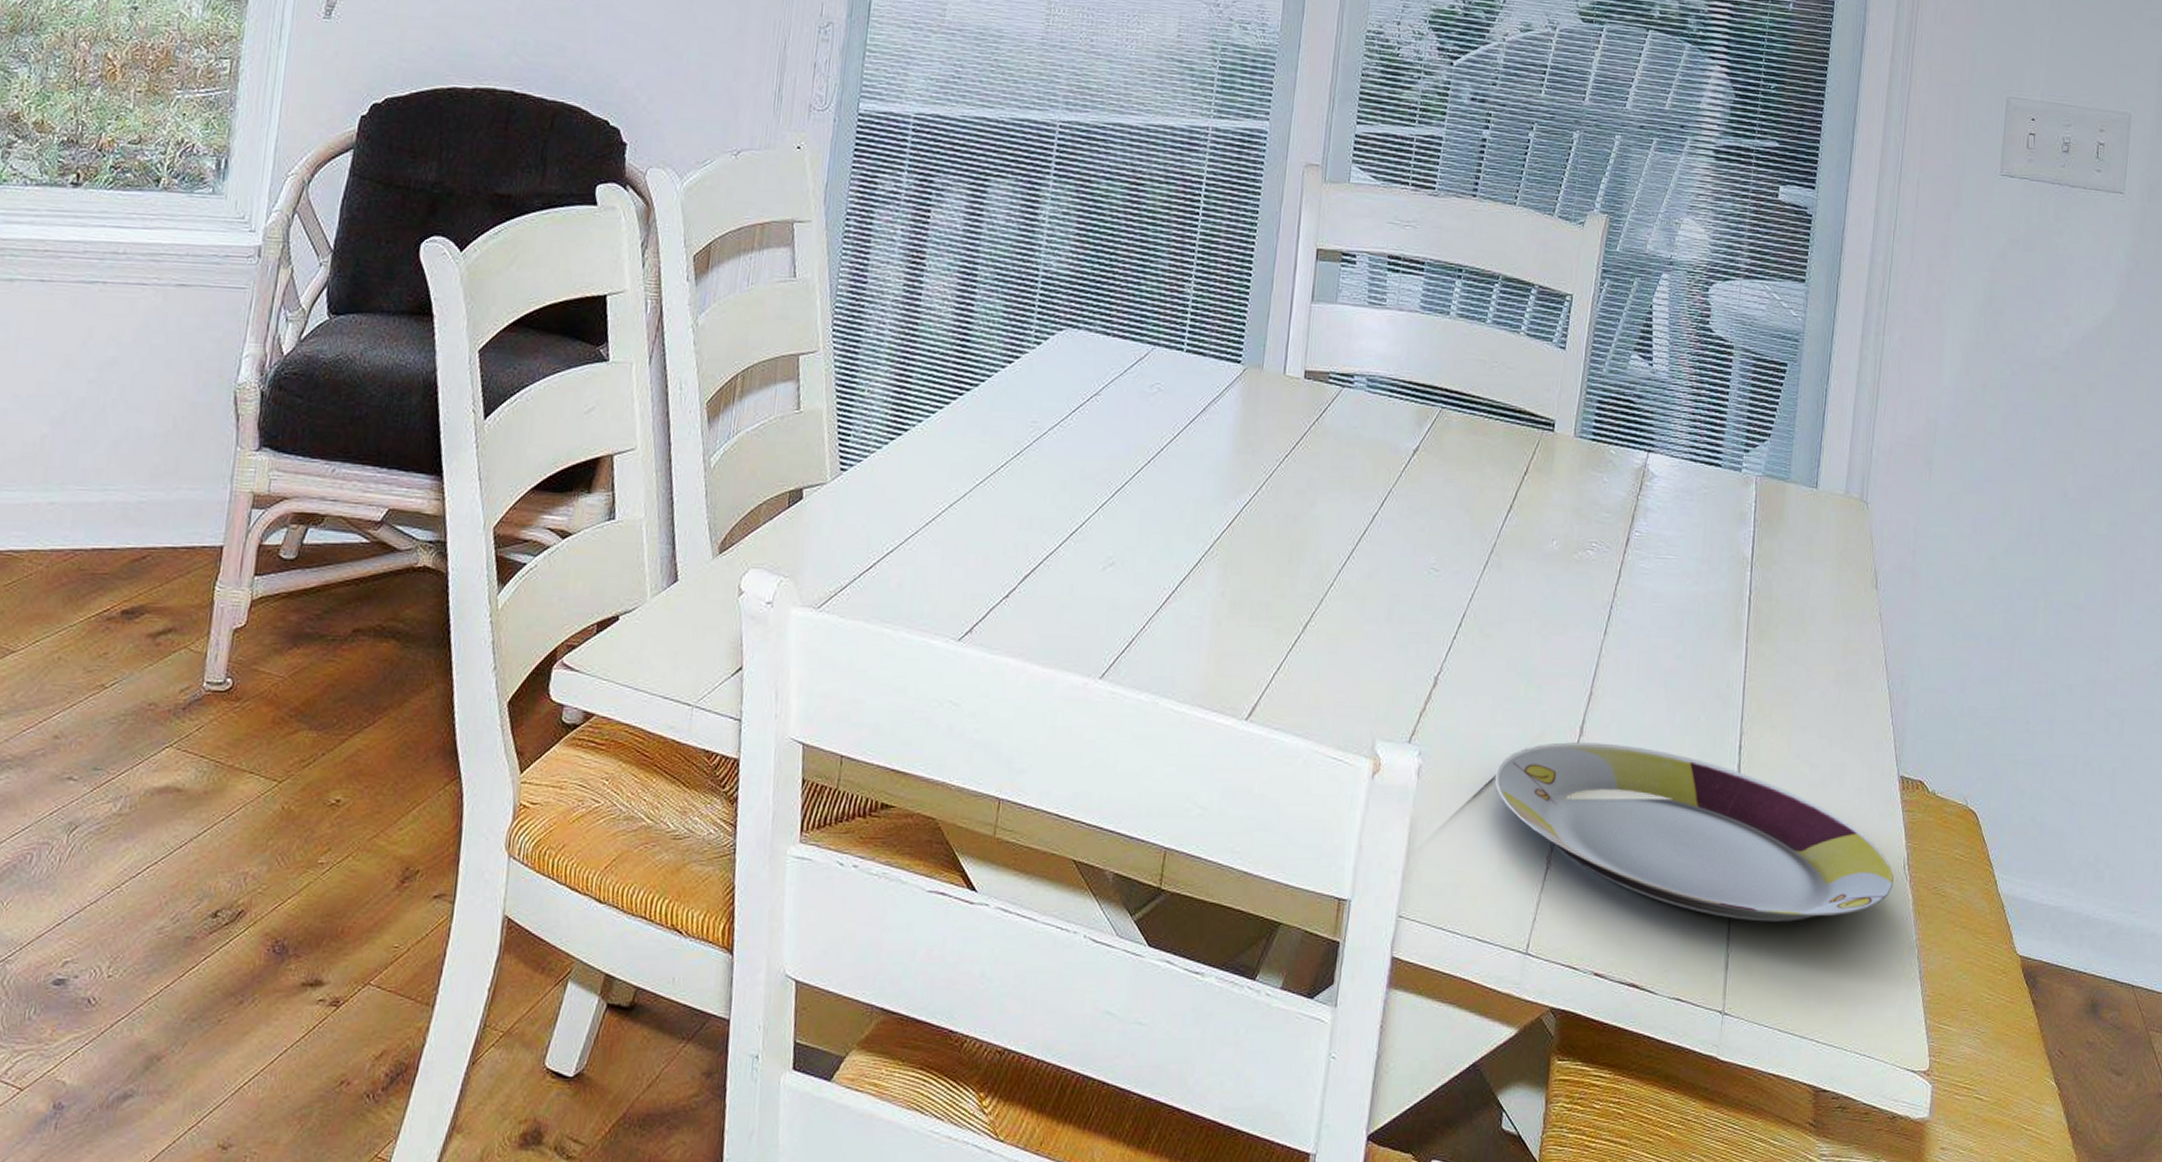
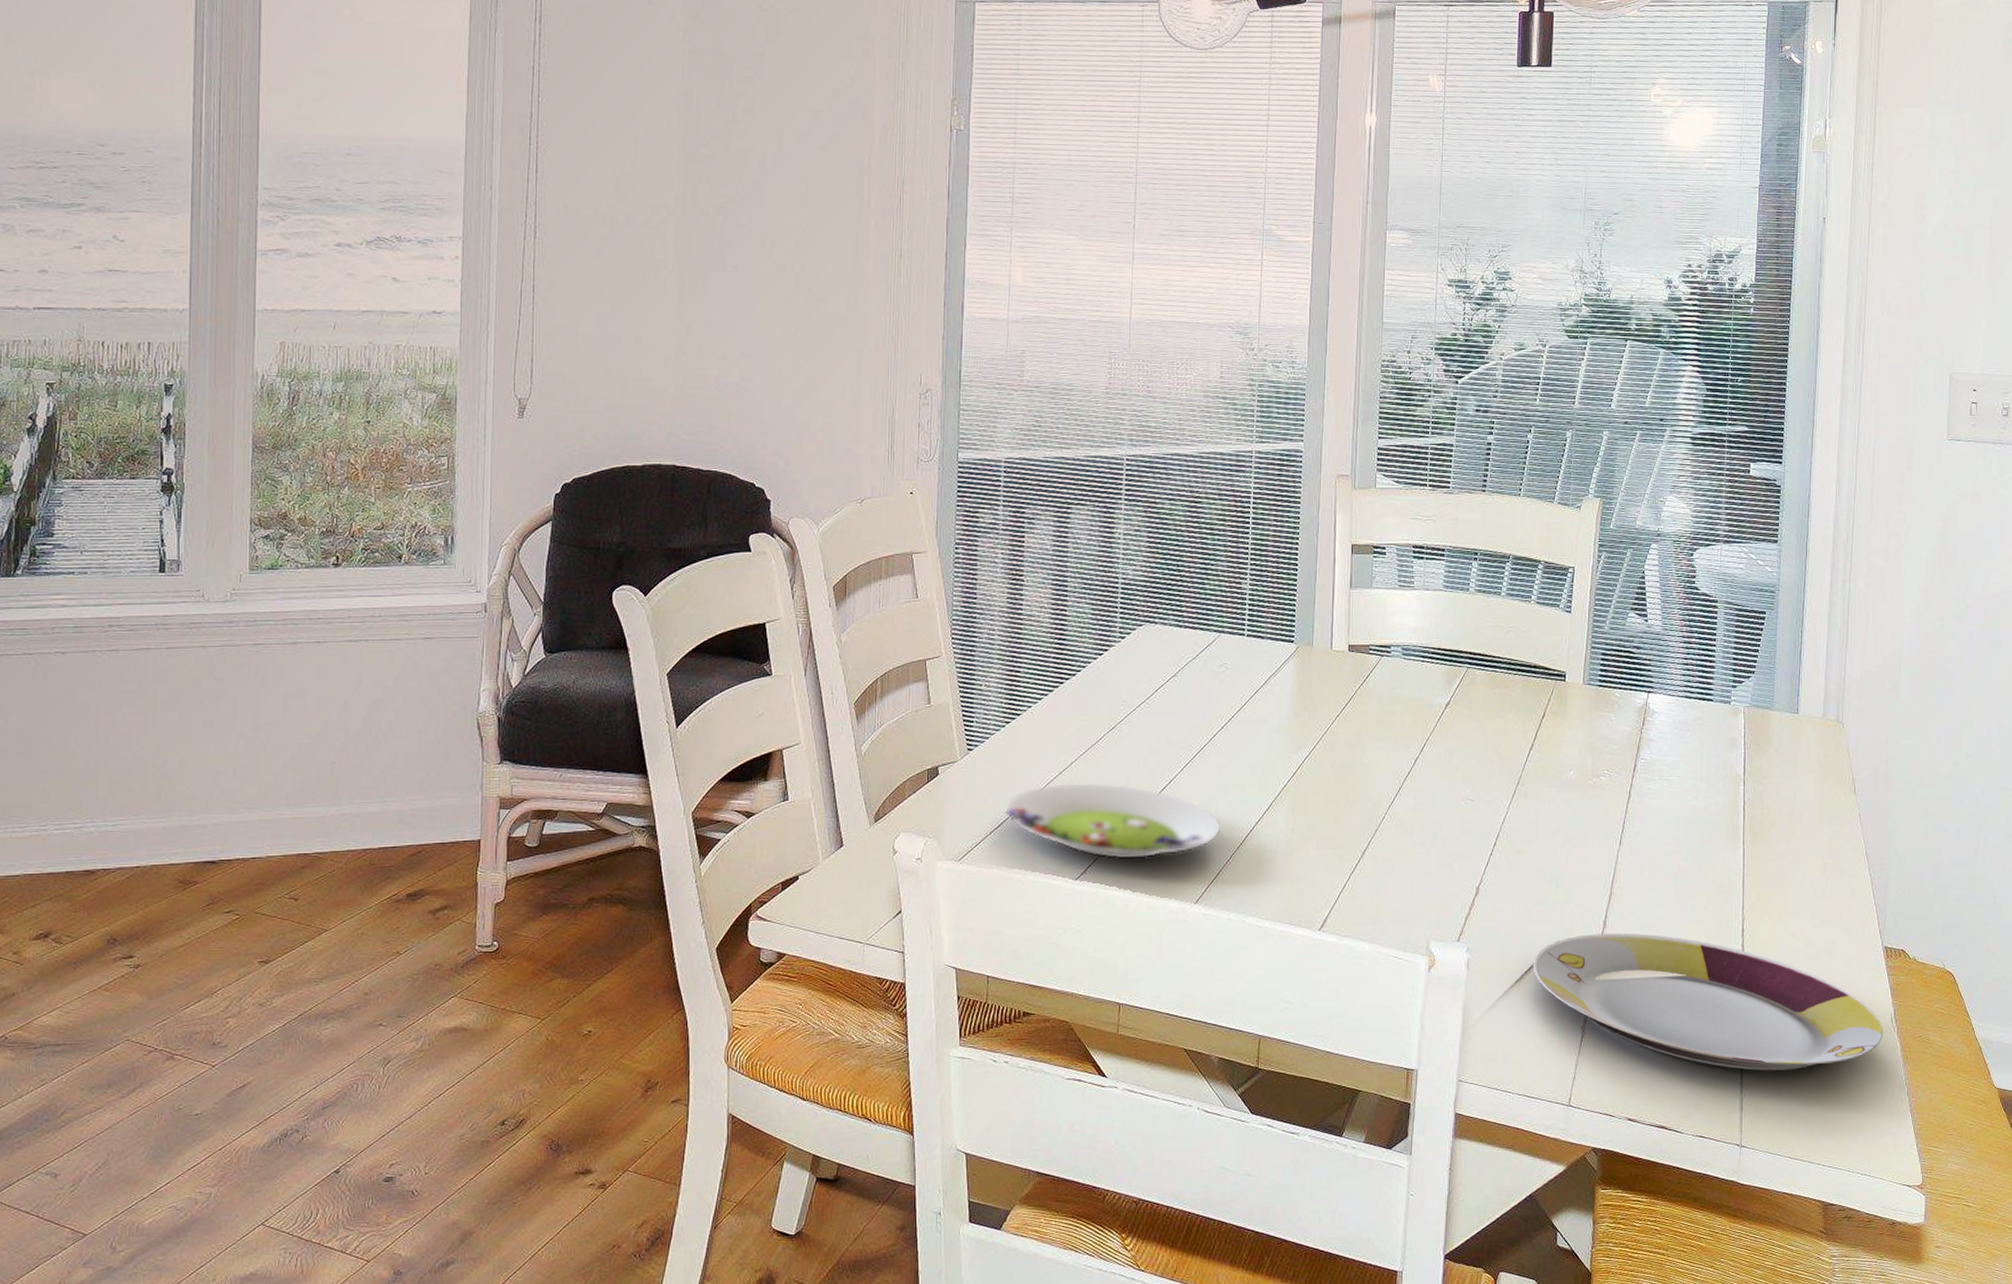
salad plate: none [878,517,1139,620] -> present [1004,782,1221,860]

